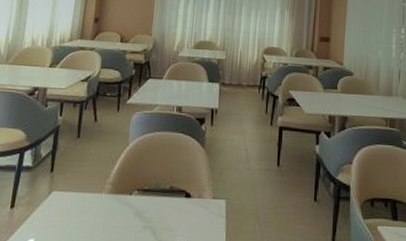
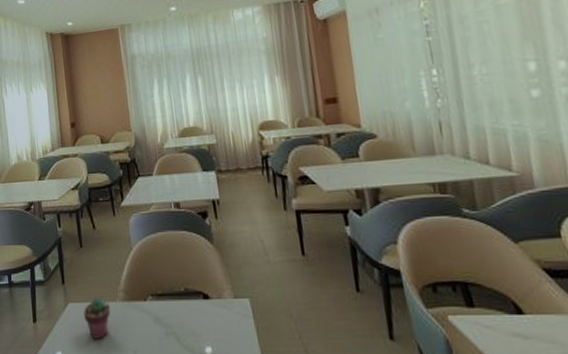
potted succulent: none [66,187,95,229] -> present [83,297,111,339]

